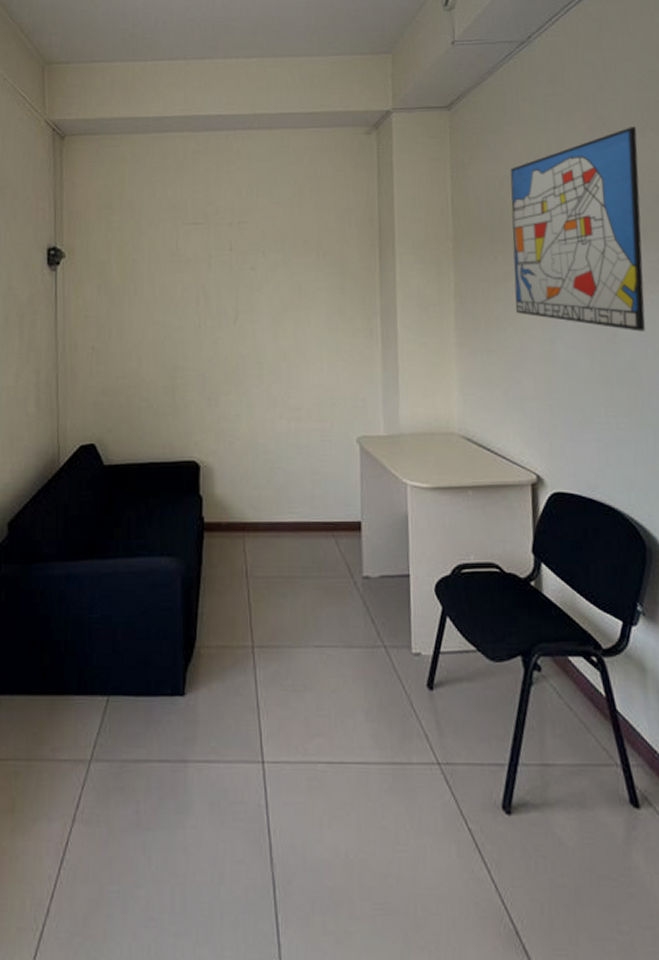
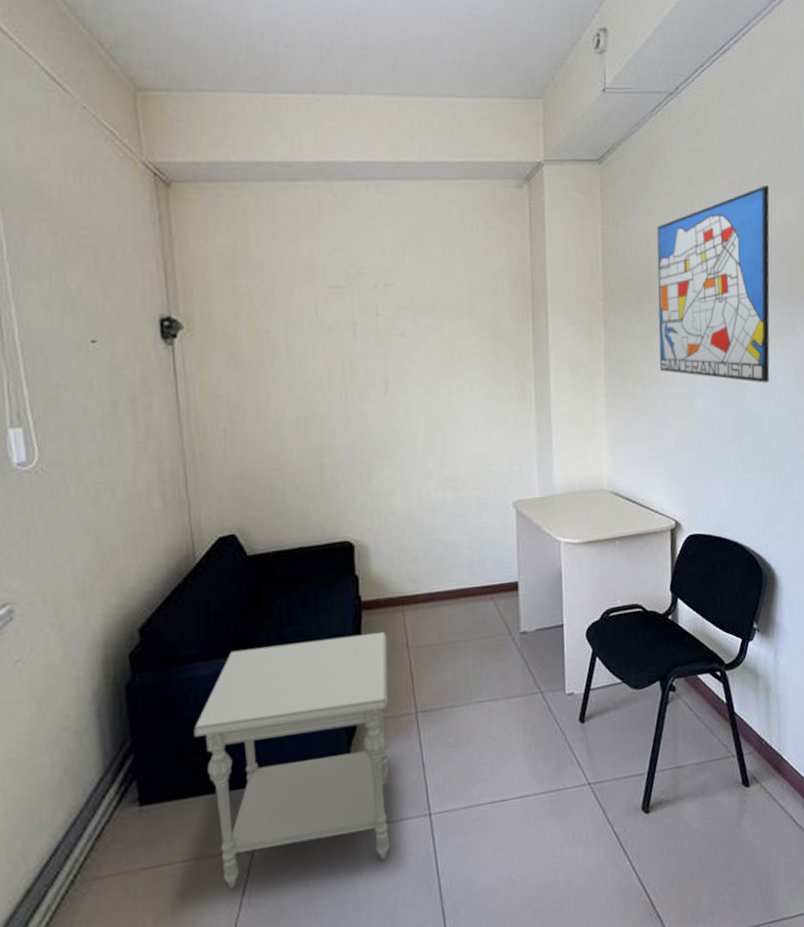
side table: none [45,555,227,803] -> present [194,631,391,888]

